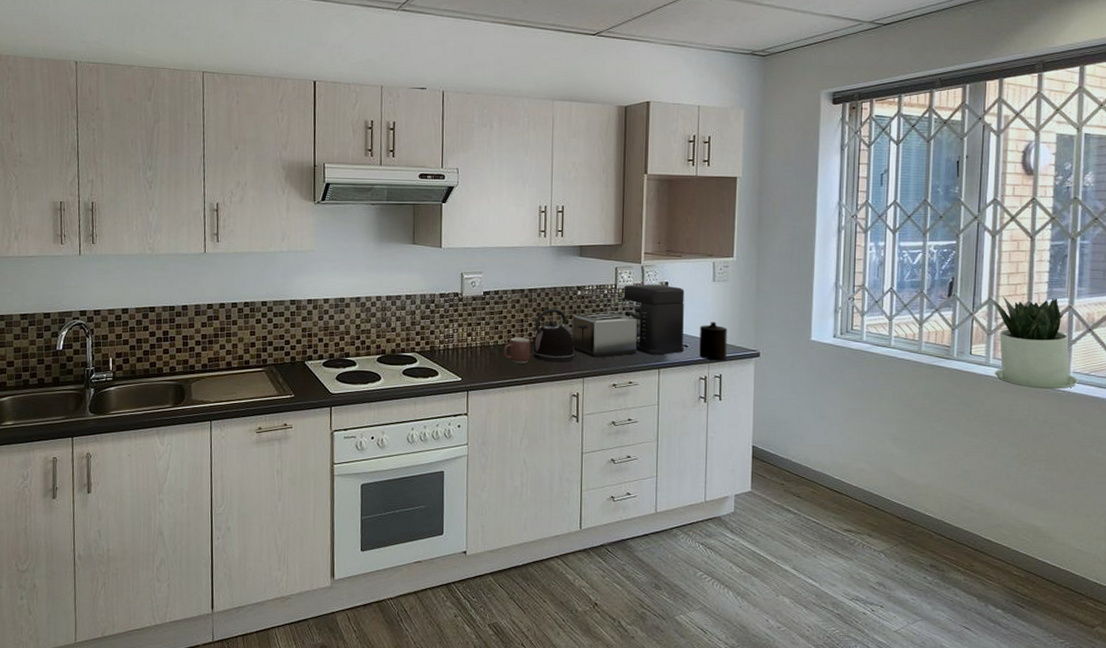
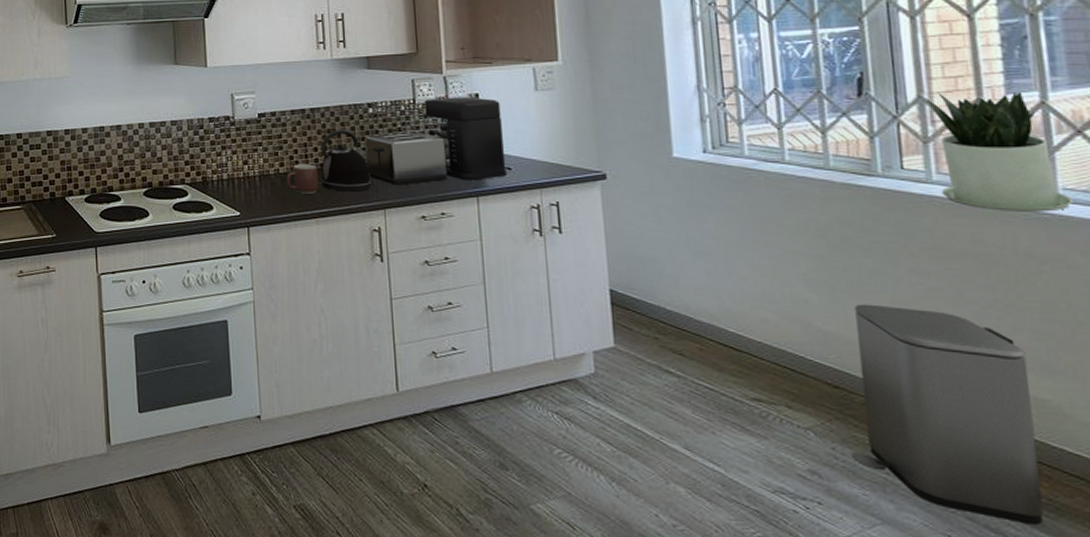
canister: present [699,322,727,361] -> none [524,139,563,186]
pedal bin: none [908,457,1032,617] -> present [852,304,1044,525]

